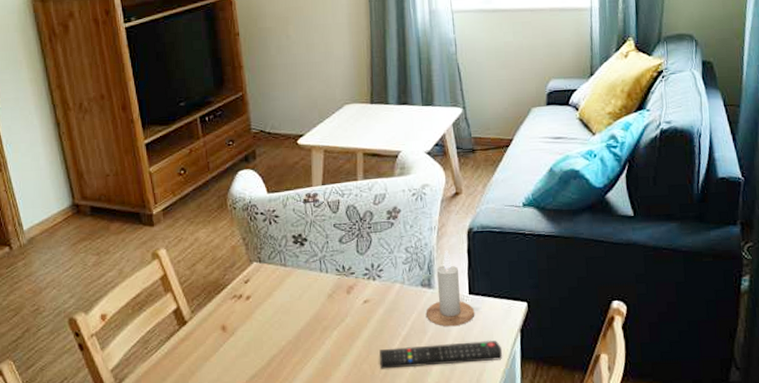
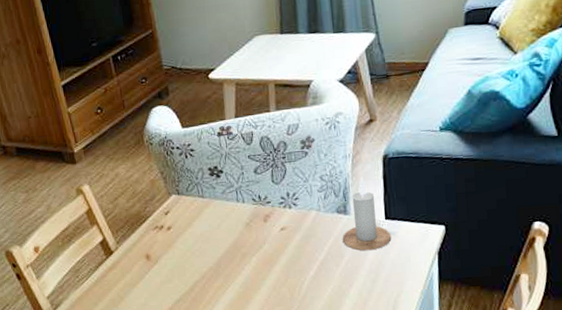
remote control: present [379,341,502,369] -> none [298,263,420,292]

